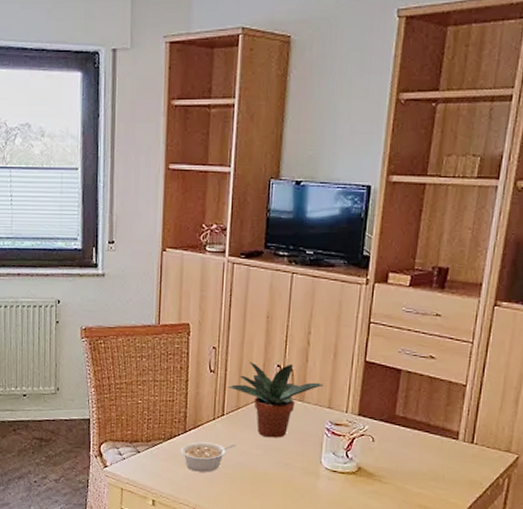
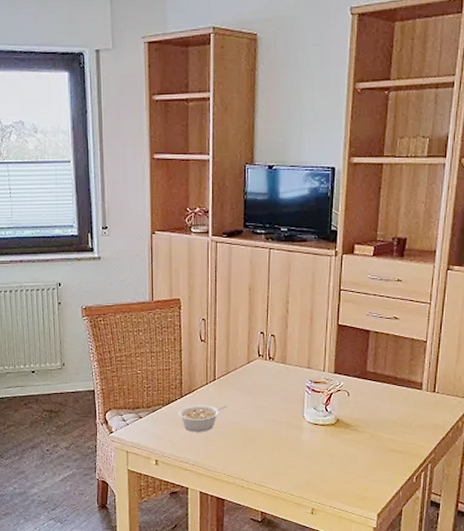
potted plant: present [227,362,324,438] -> none [217,330,303,398]

